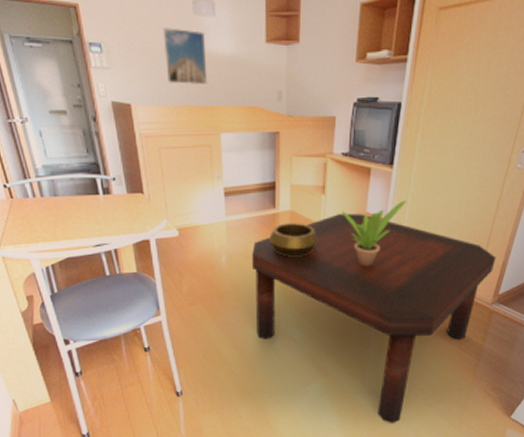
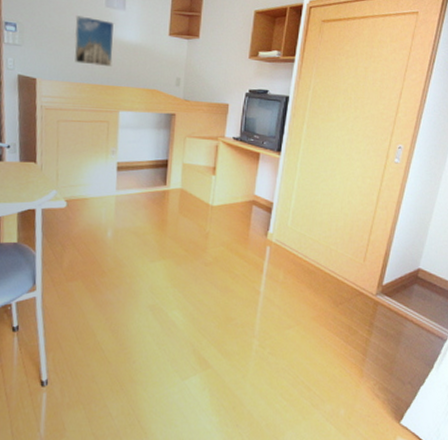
coffee table: present [252,214,497,424] -> none [137,195,379,428]
decorative bowl: present [269,223,318,257] -> none [158,201,207,236]
potted plant: present [341,201,407,266] -> none [230,186,293,249]

